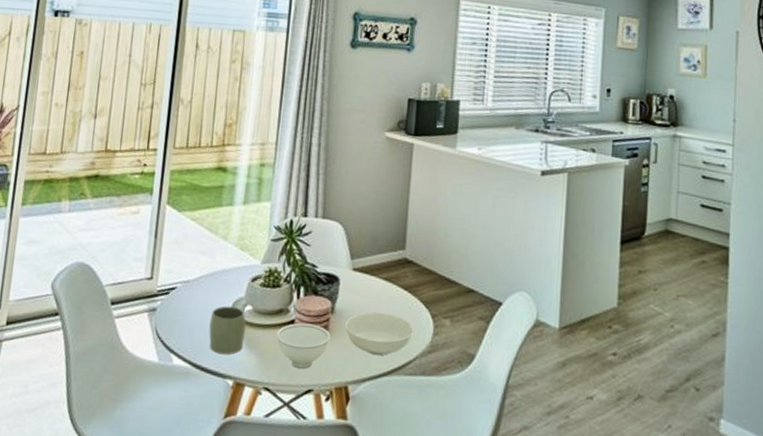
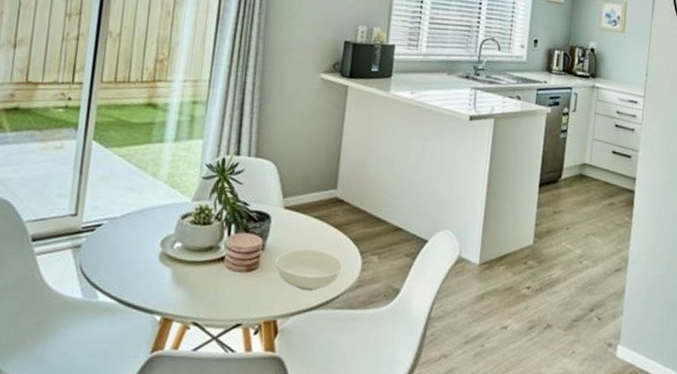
mug: present [208,306,246,354] -> none [136,242,175,290]
bowl: present [277,322,330,369] -> none [206,259,261,304]

